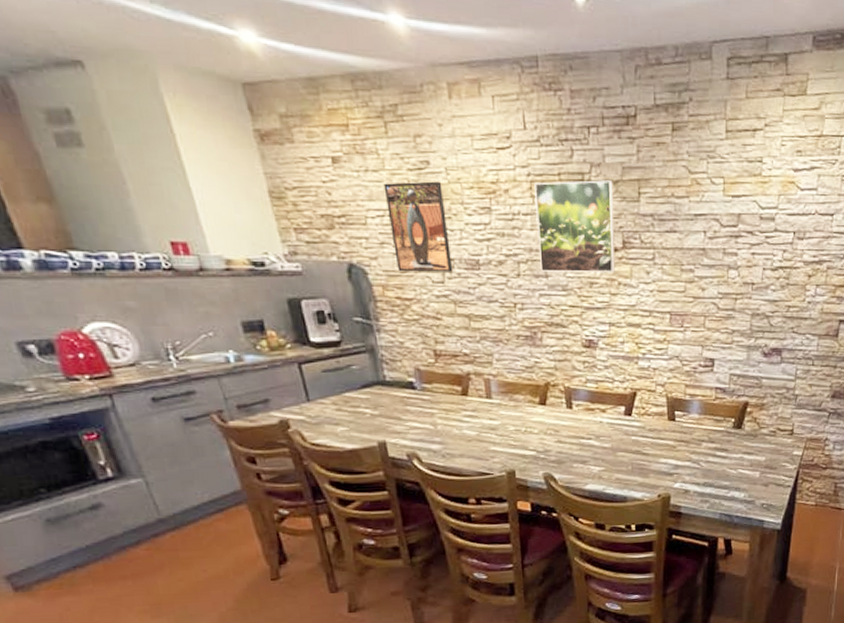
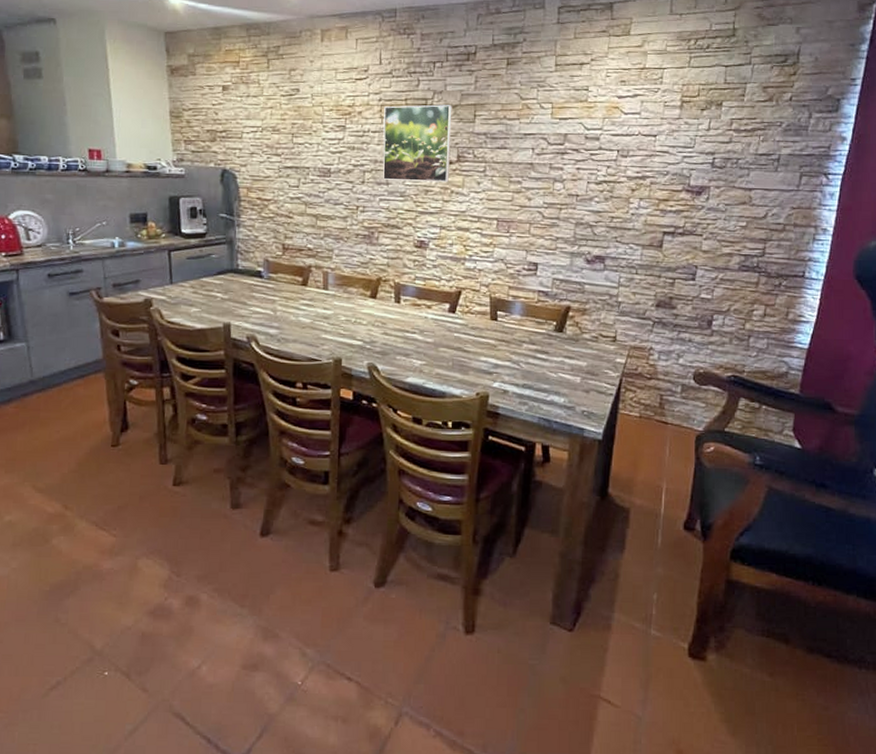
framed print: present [383,181,454,272] -> none [260,104,308,178]

